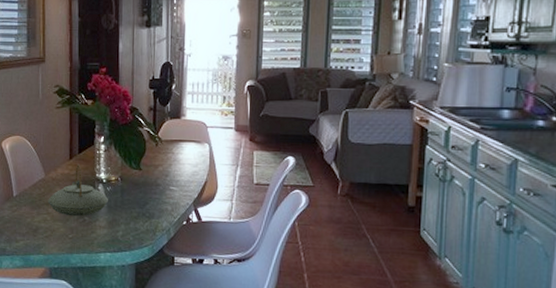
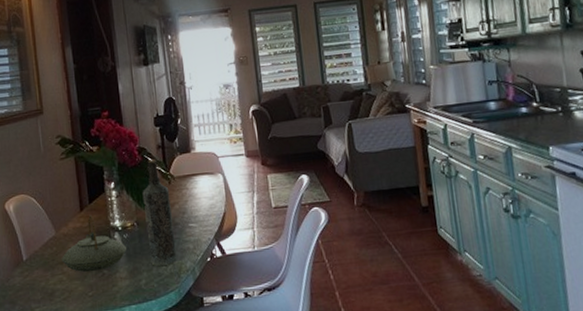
bottle: none [129,120,155,222] -> present [142,159,177,266]

